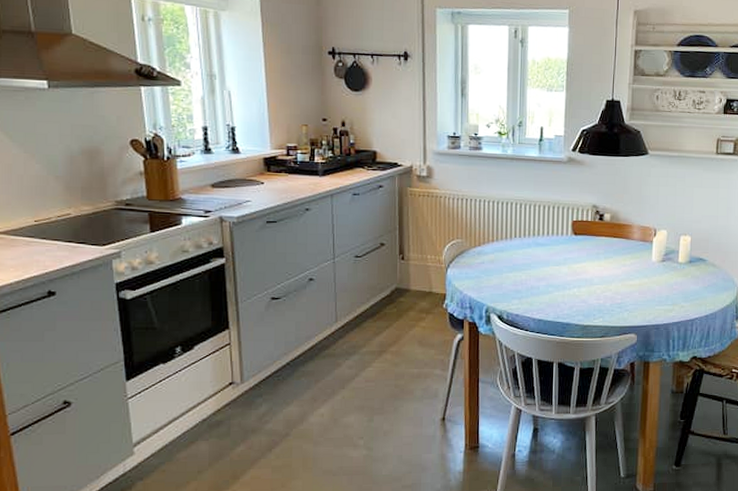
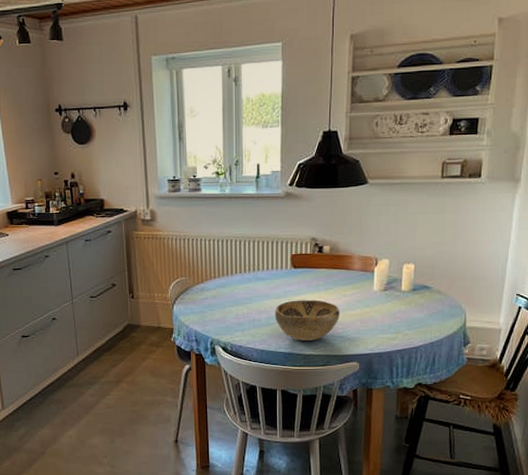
decorative bowl: none [554,268,619,310] -> present [275,300,340,341]

